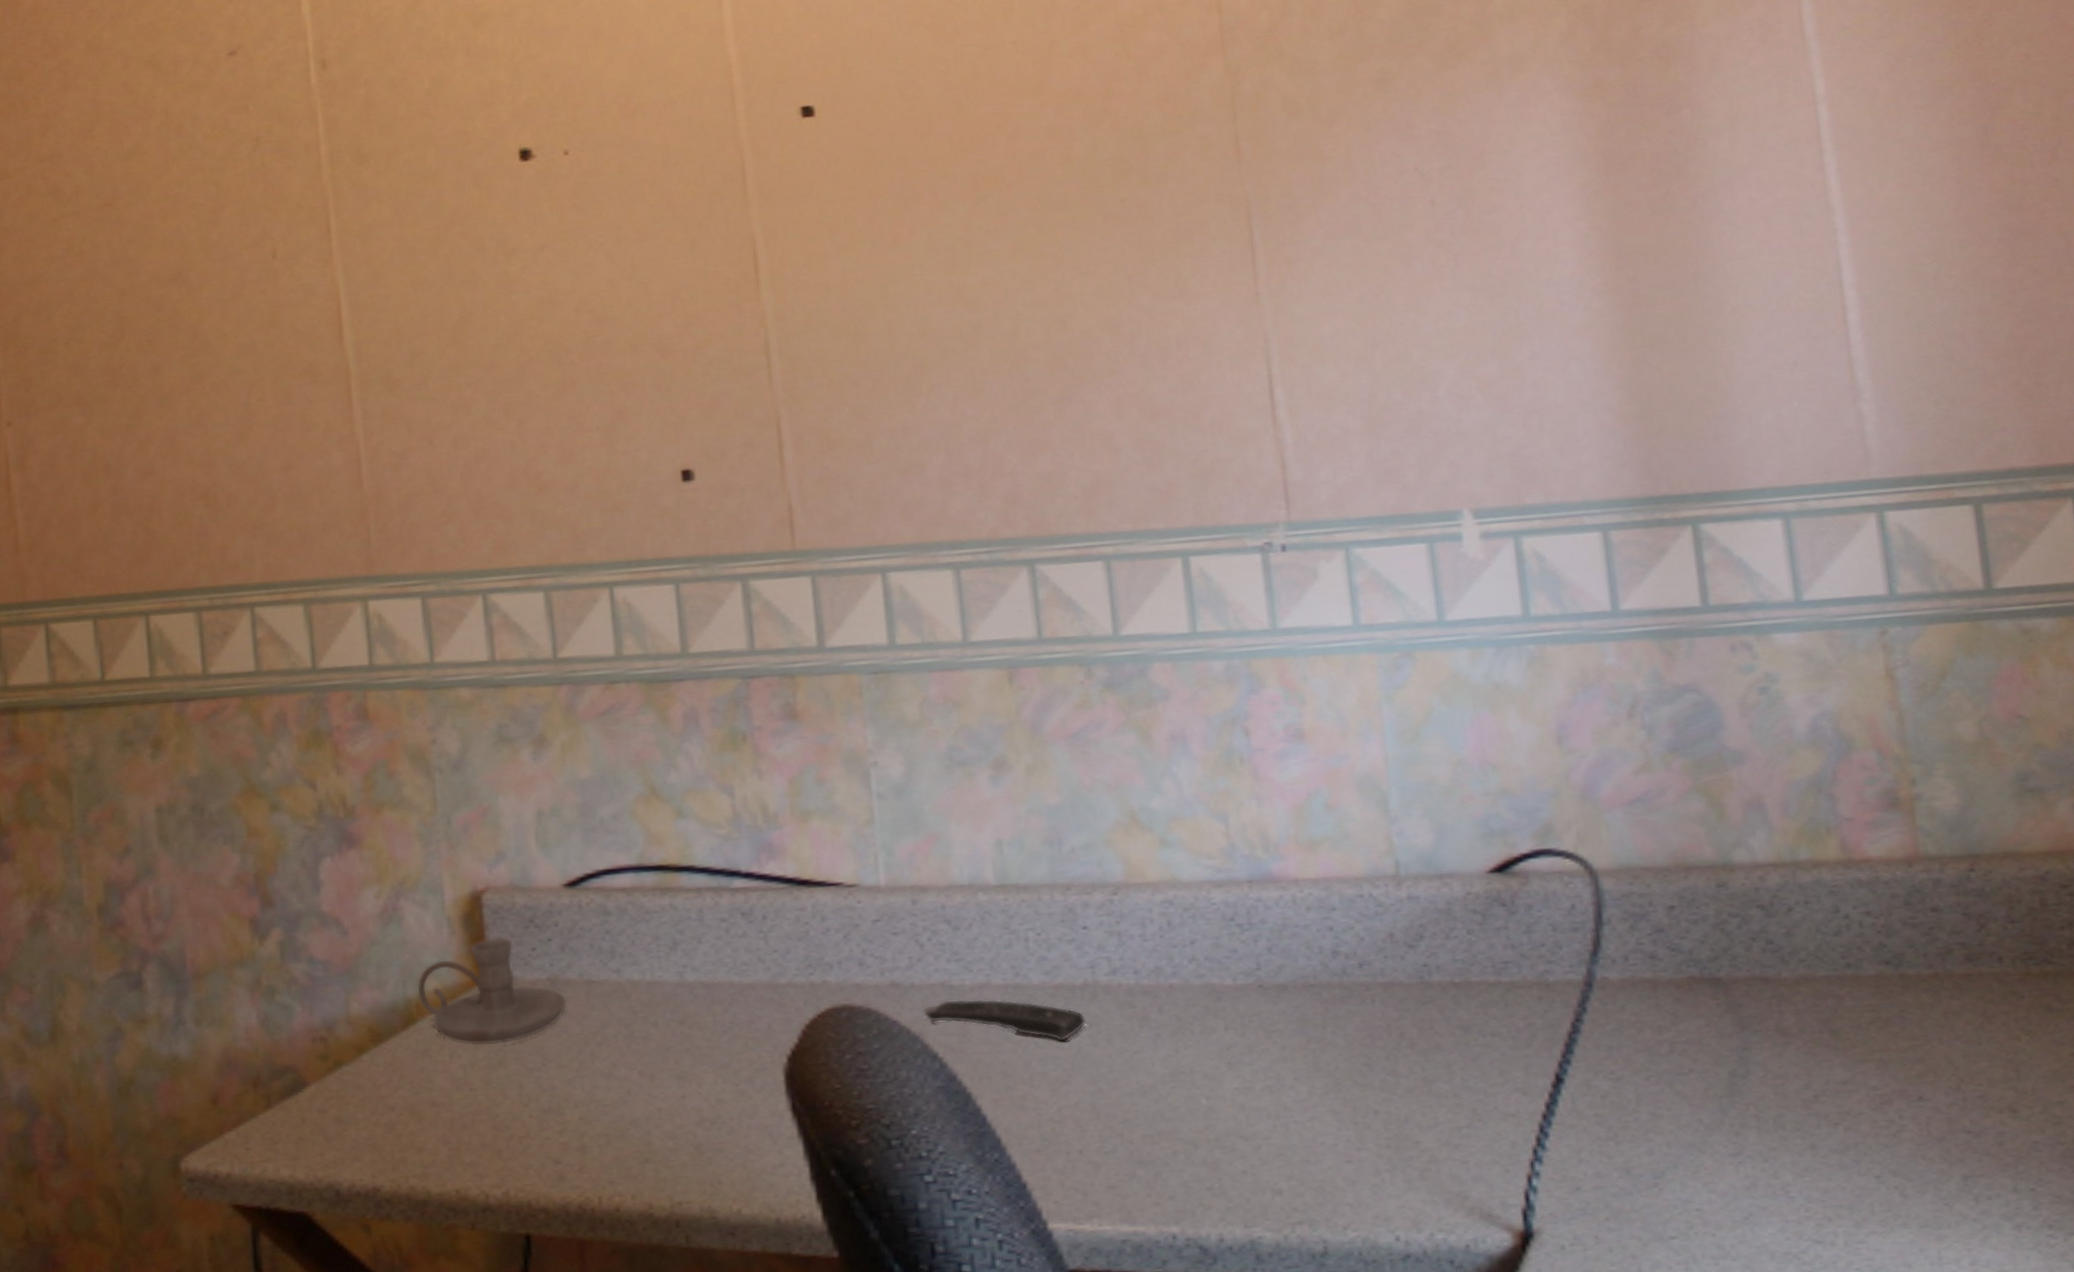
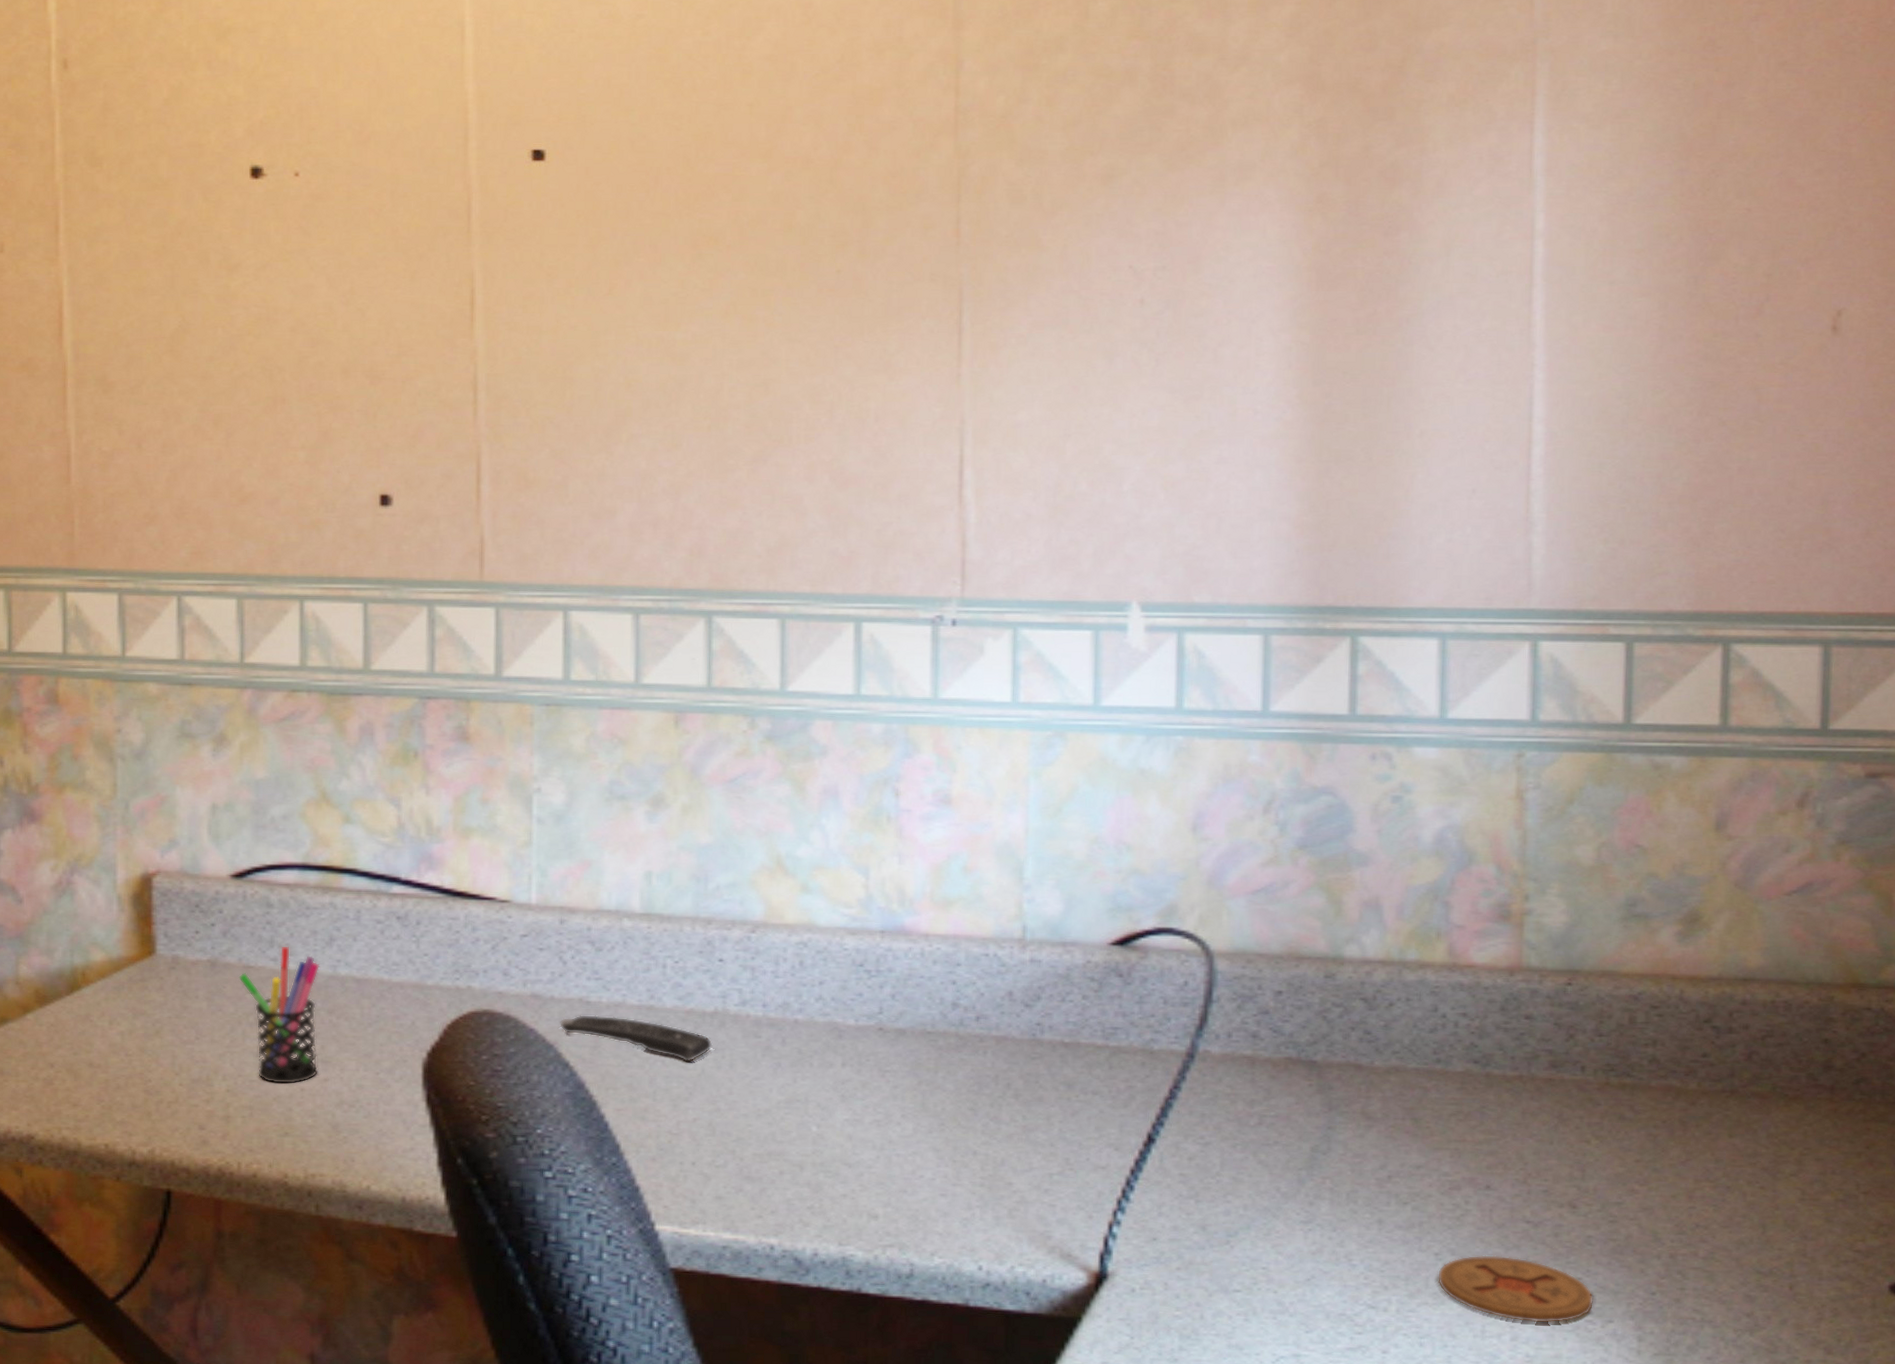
candle holder: present [416,936,568,1047] -> none [83,917,225,1017]
pen holder: none [581,955,675,1107] -> present [238,946,320,1085]
coaster: none [1881,1171,2052,1243] -> present [1437,1255,1594,1323]

